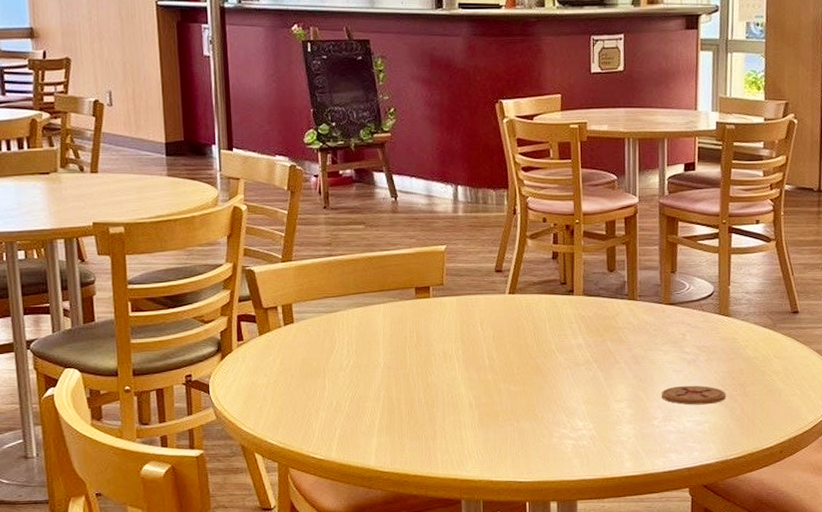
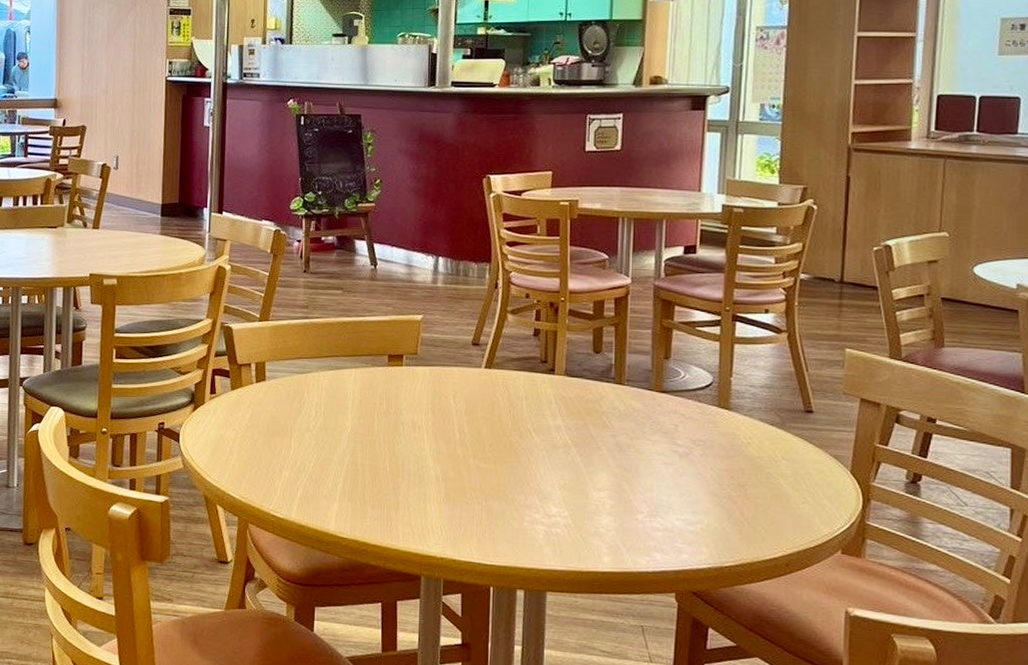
coaster: present [661,385,726,405] -> none [647,480,723,504]

